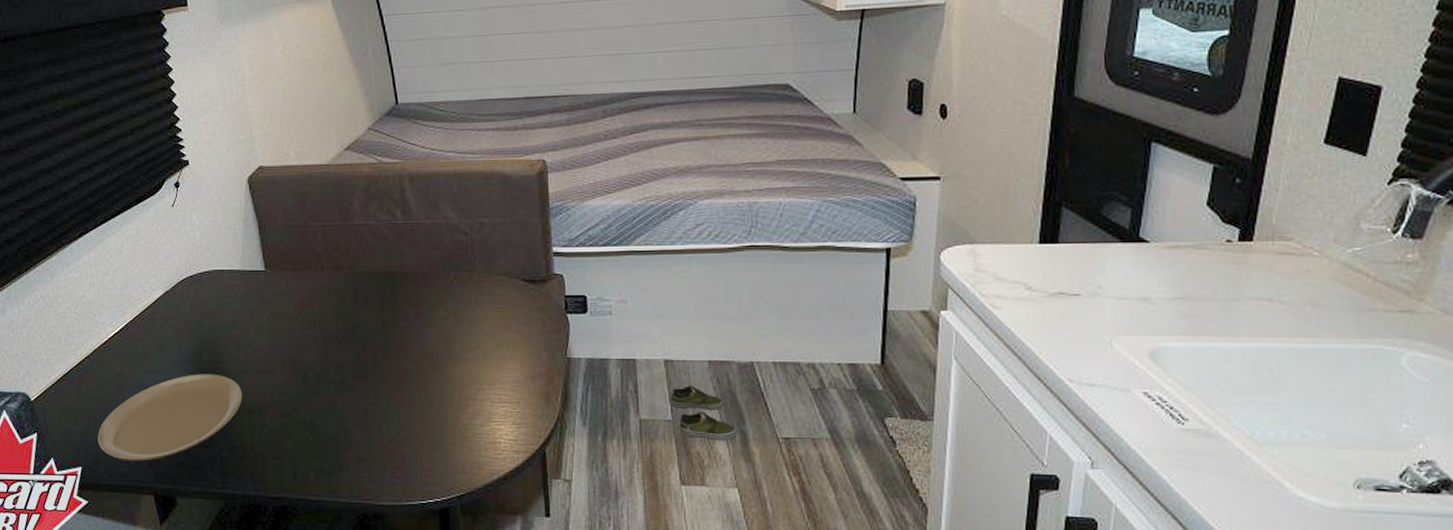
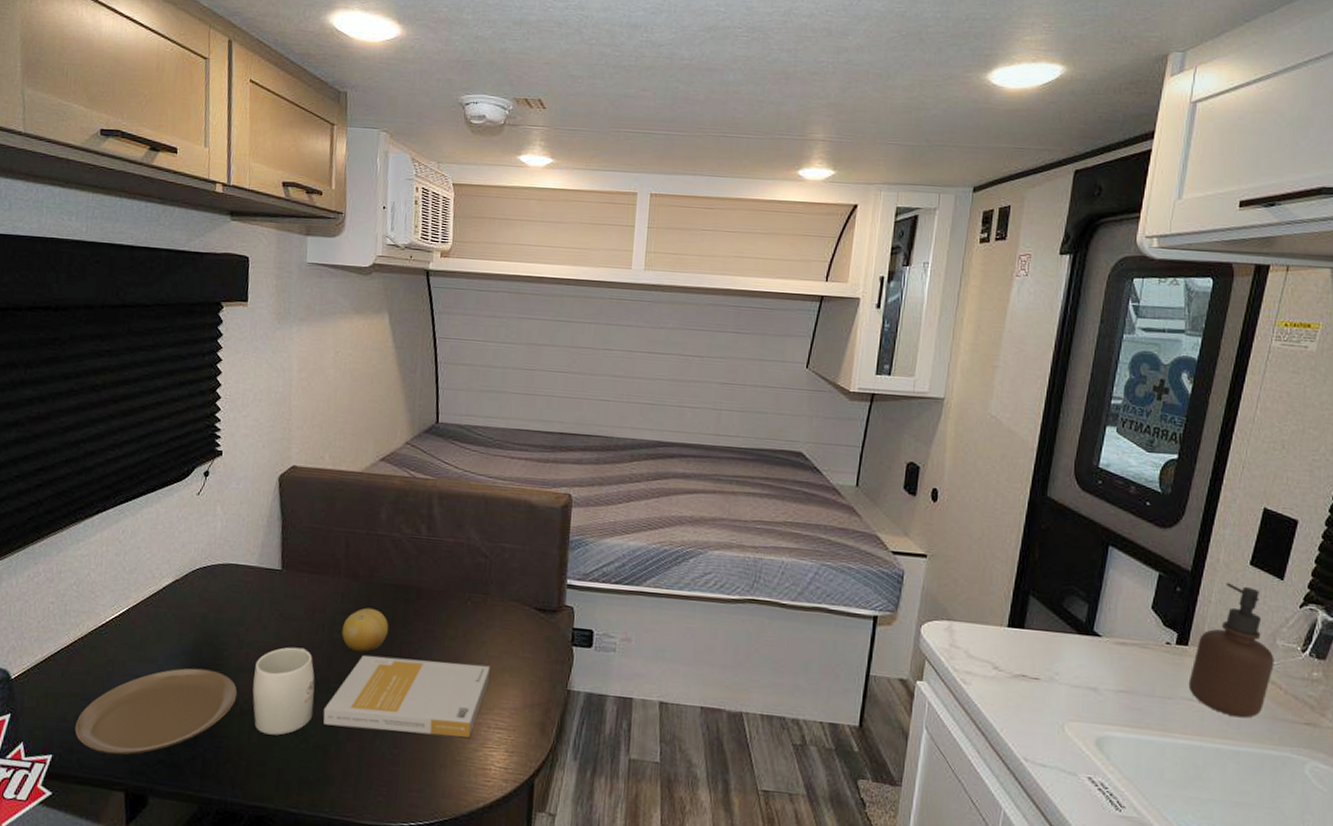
mug: none [255,344,318,429] -> present [252,647,315,736]
book: none [327,342,488,415] -> present [323,655,490,738]
fruit: none [333,298,380,342] -> present [342,607,389,653]
shoe: present [670,385,737,441] -> none [660,729,720,788]
soap dispenser: none [1255,167,1359,313] -> present [1188,583,1275,718]

